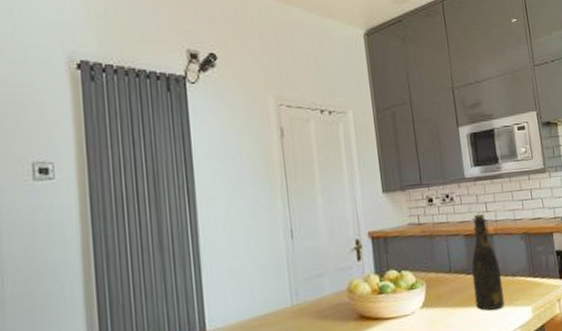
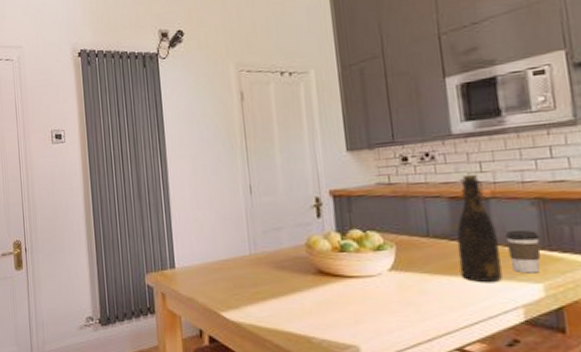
coffee cup: none [505,261,529,299] -> present [504,230,541,274]

